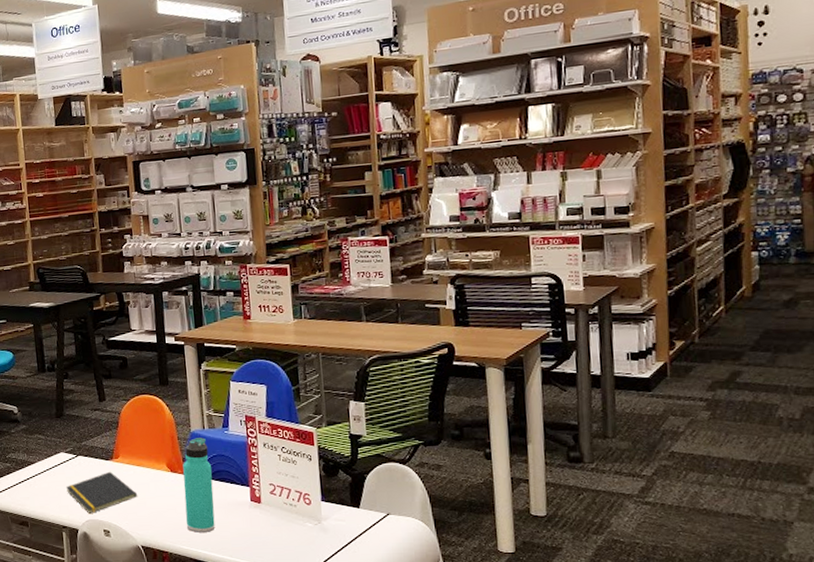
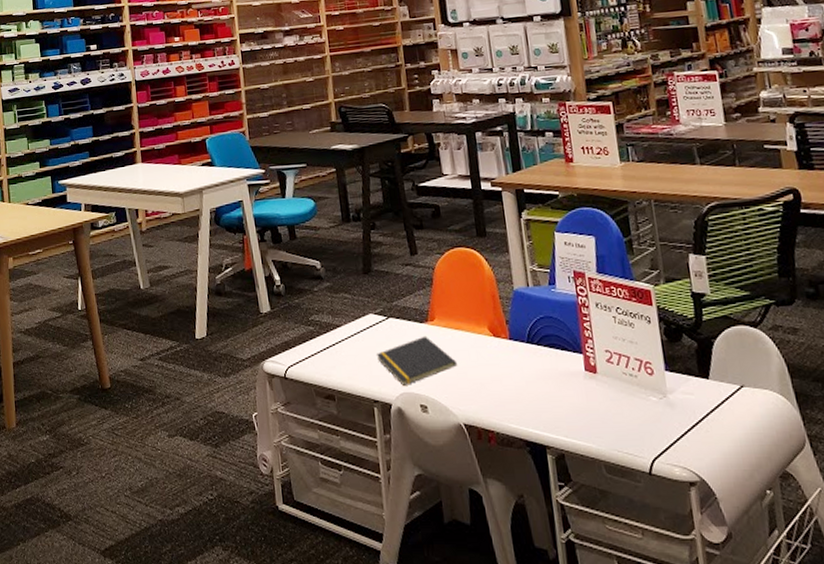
thermos bottle: present [183,437,216,533] -> none [506,296,547,408]

